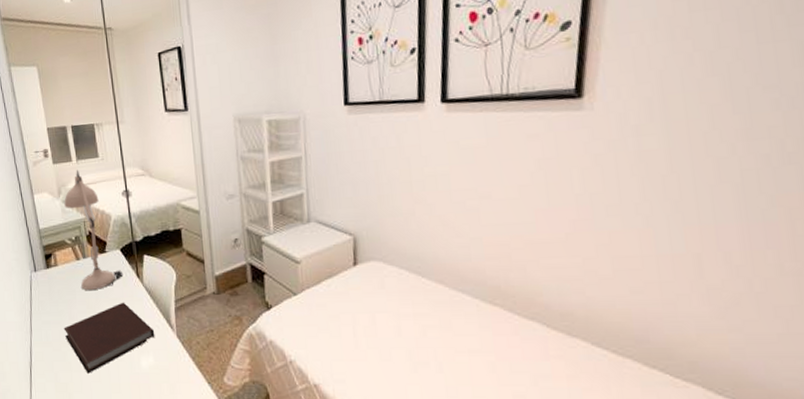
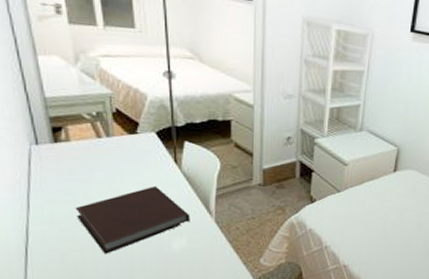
desk lamp: present [64,170,122,290] -> none [83,37,156,171]

